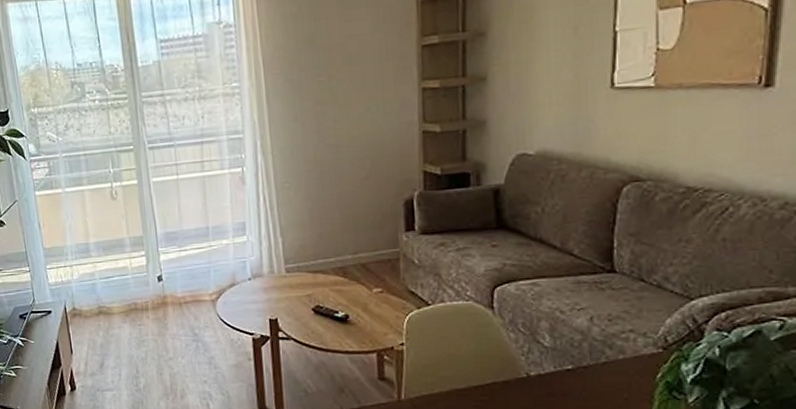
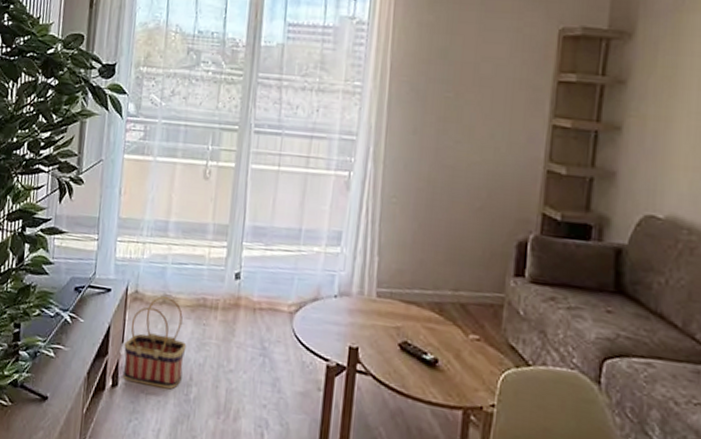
basket: none [74,308,130,384] -> present [122,296,187,390]

